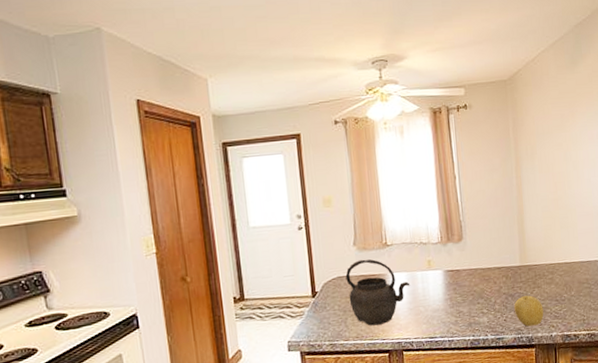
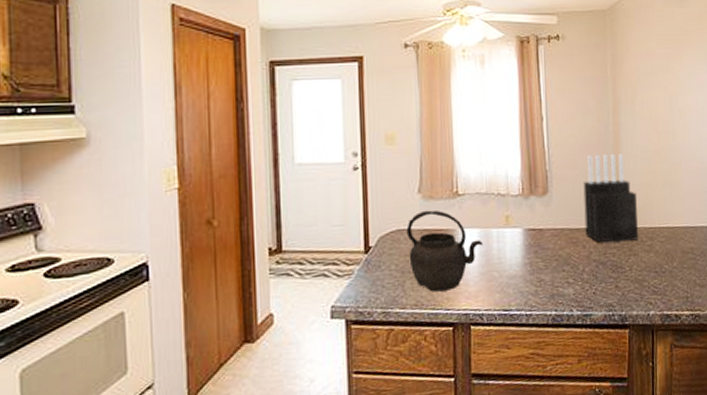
knife block: none [492,203,541,279] -> present [583,154,638,243]
fruit: present [514,295,544,327] -> none [606,264,640,303]

